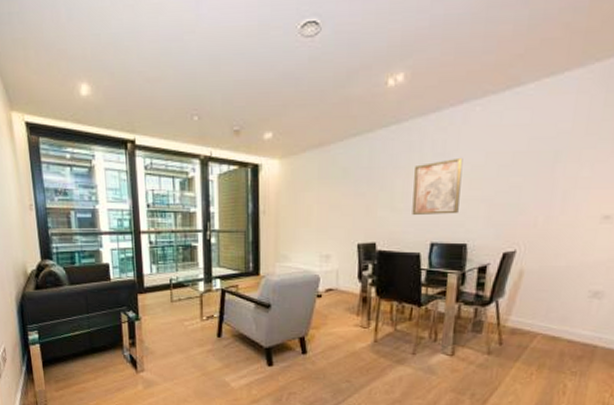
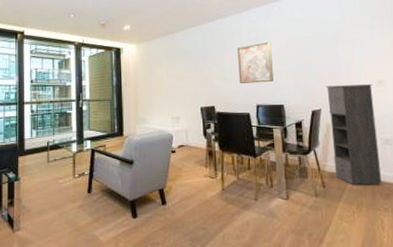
storage cabinet: none [517,220,594,346] -> present [325,84,382,186]

